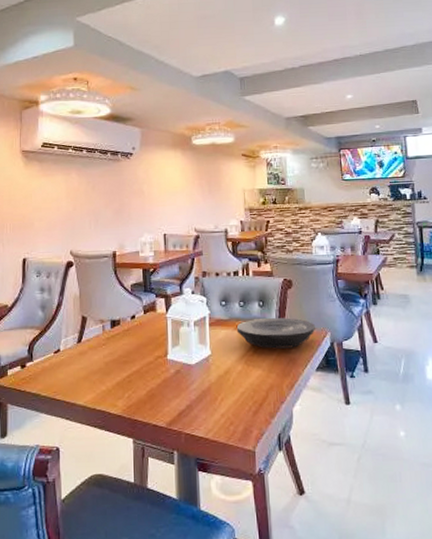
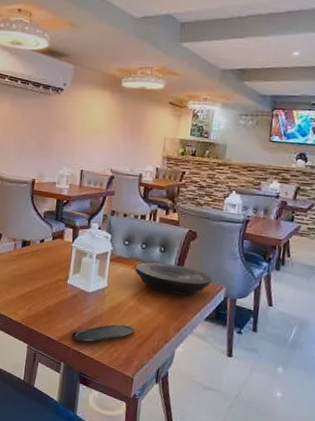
oval tray: none [180,393,247,421] -> present [71,324,135,342]

